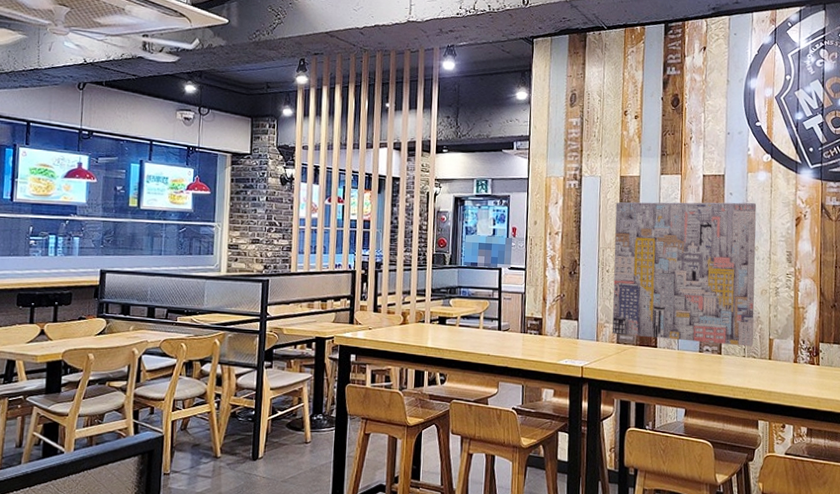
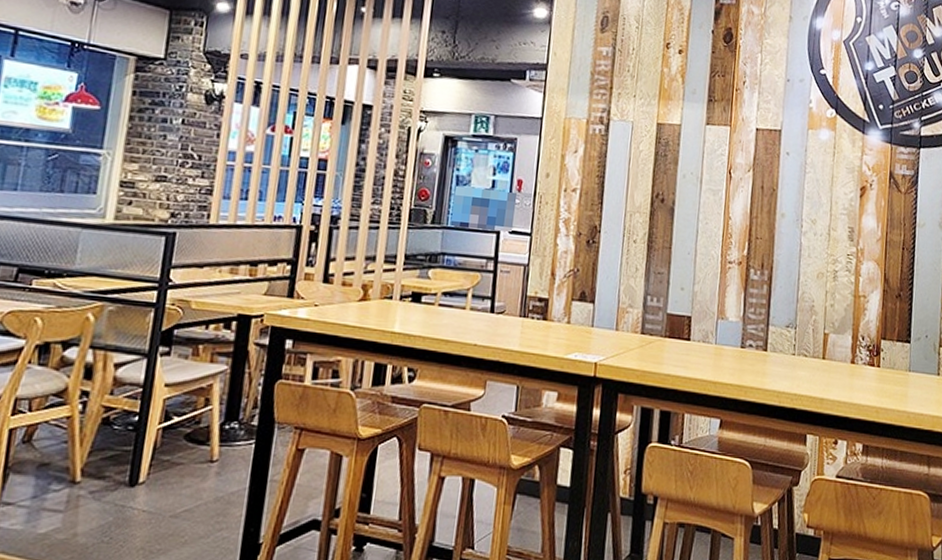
wall art: present [612,202,757,347] -> none [635,155,817,343]

